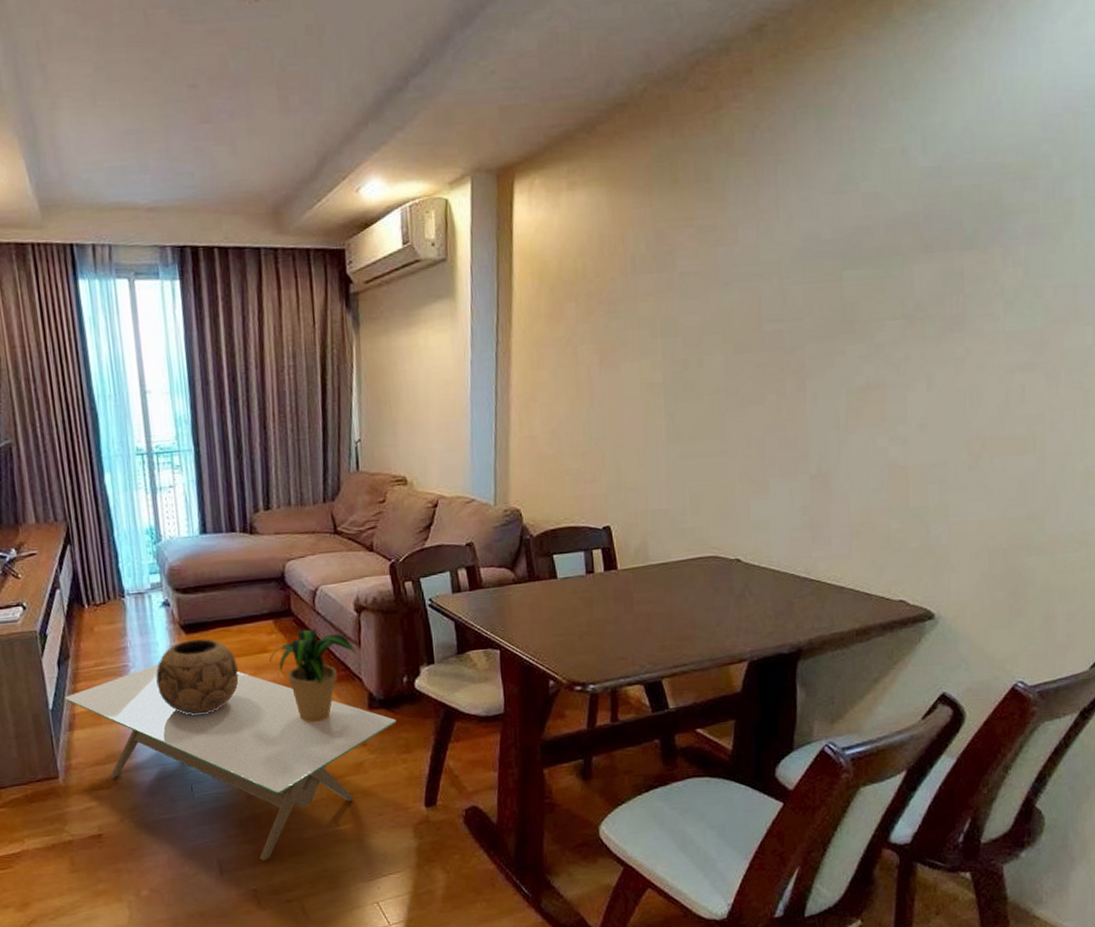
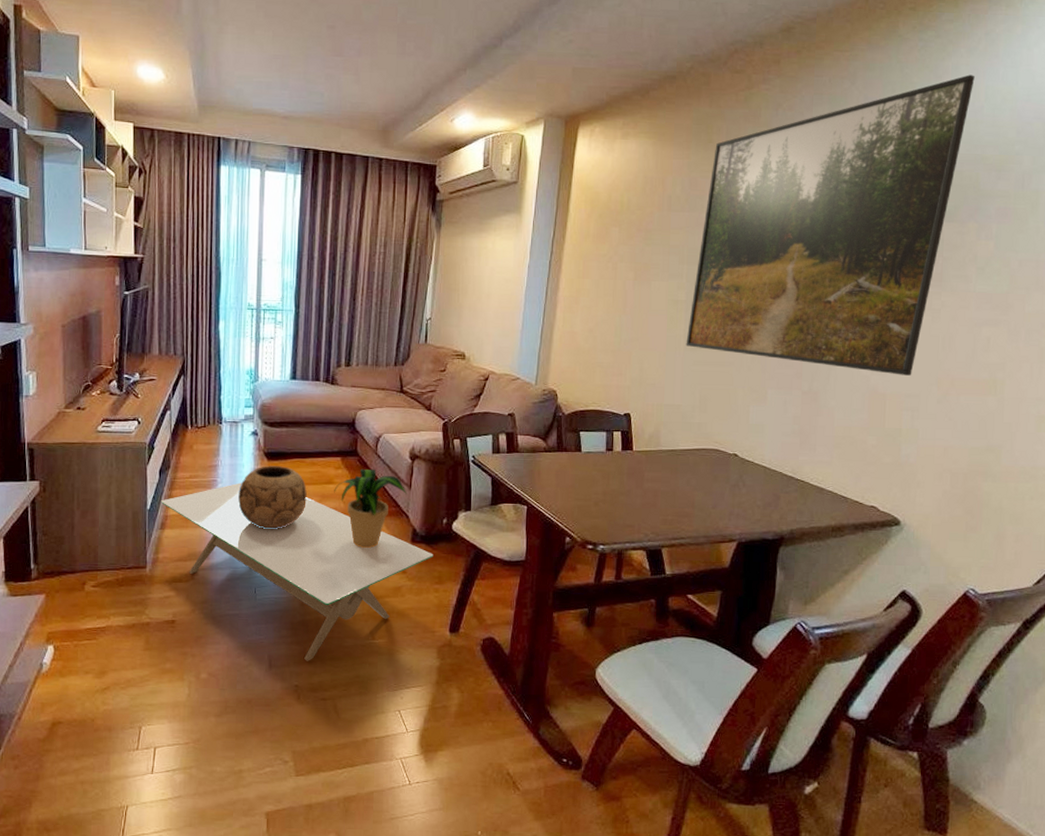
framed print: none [668,61,989,443] -> present [686,74,975,376]

